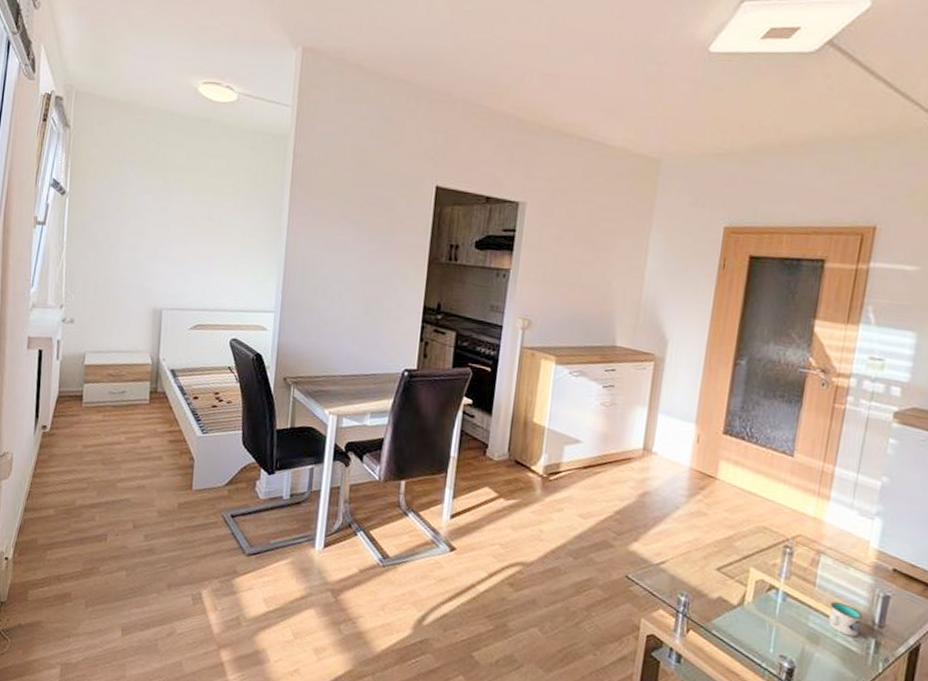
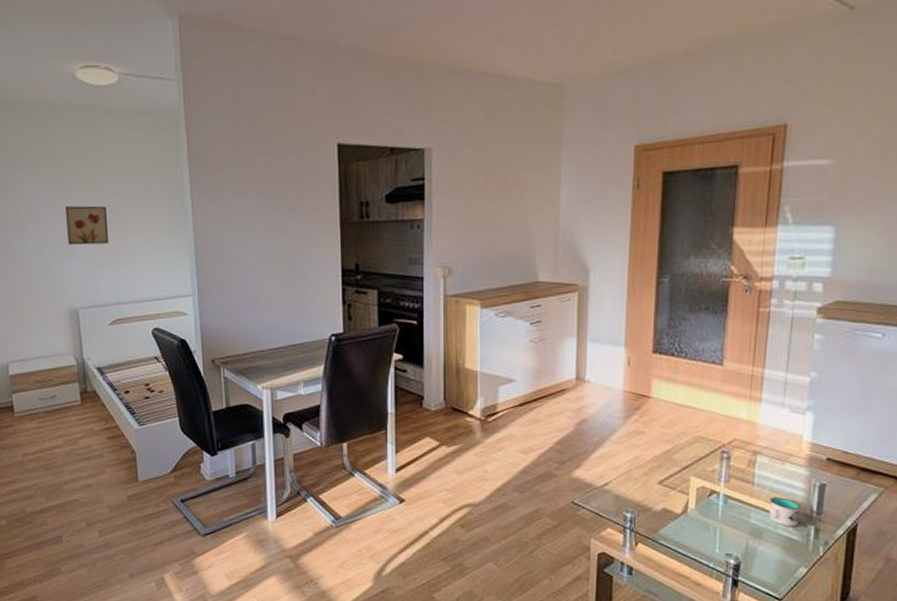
wall art: none [164,210,207,251] -> present [65,205,109,245]

